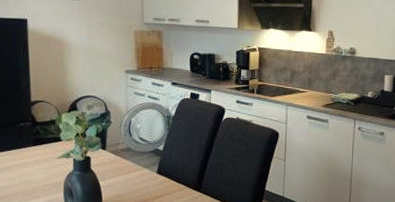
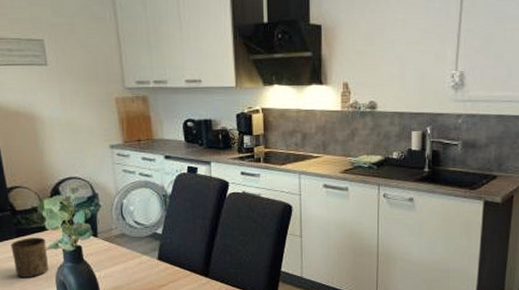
cup: none [27,146,59,182] -> present [10,237,48,278]

